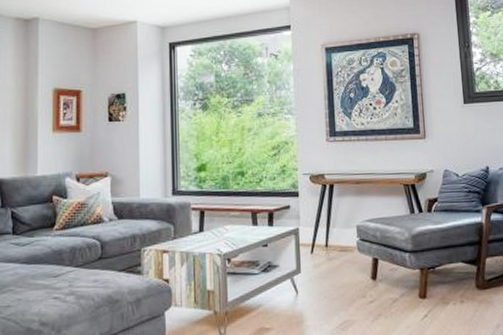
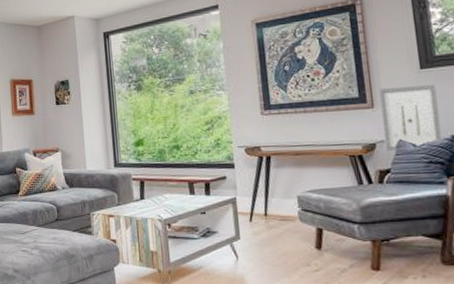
wall art: none [431,118,479,181] -> present [379,83,442,152]

